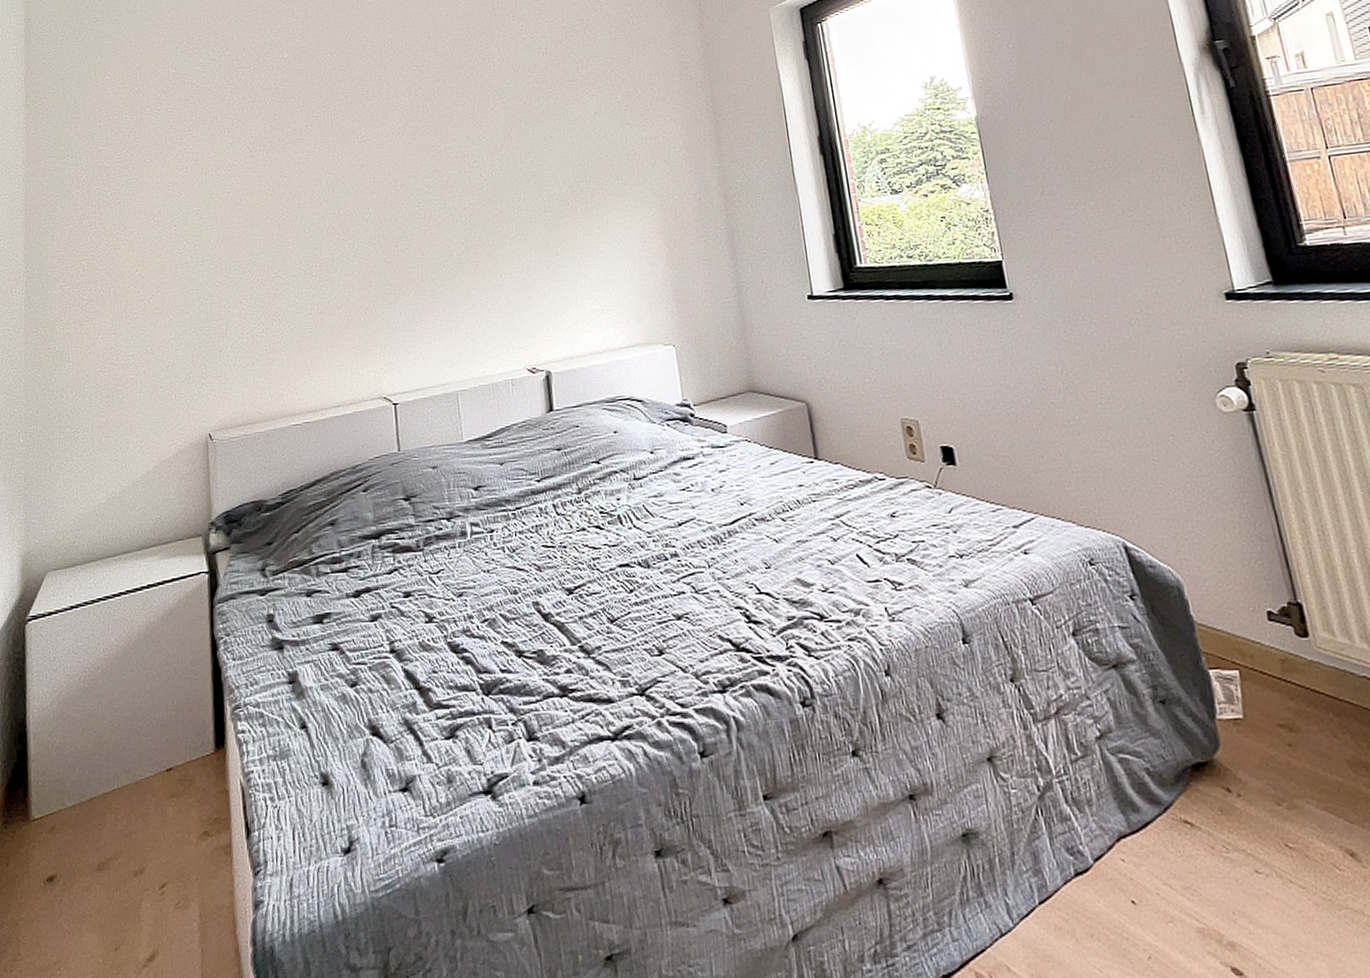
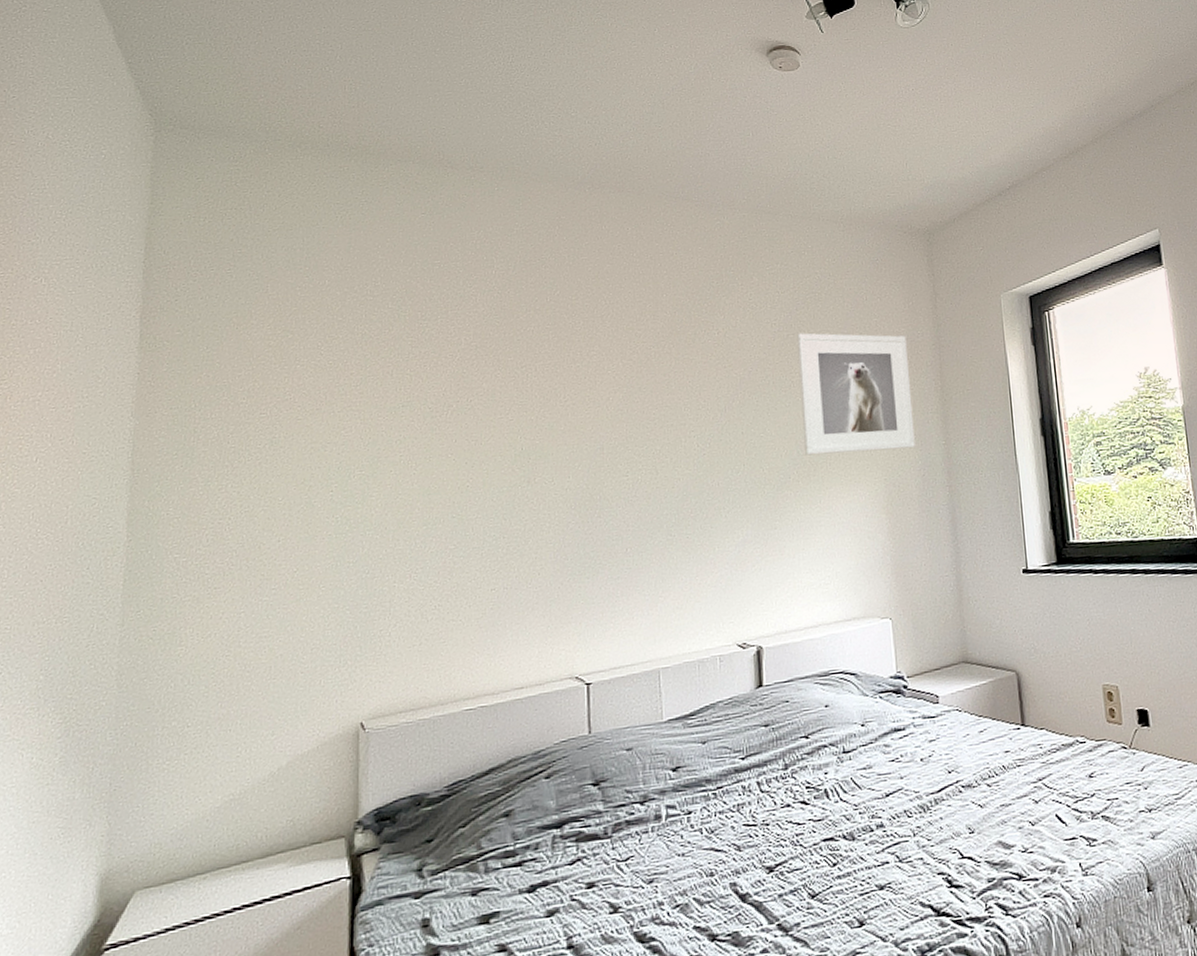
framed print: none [568,57,690,183] -> present [797,333,915,456]

